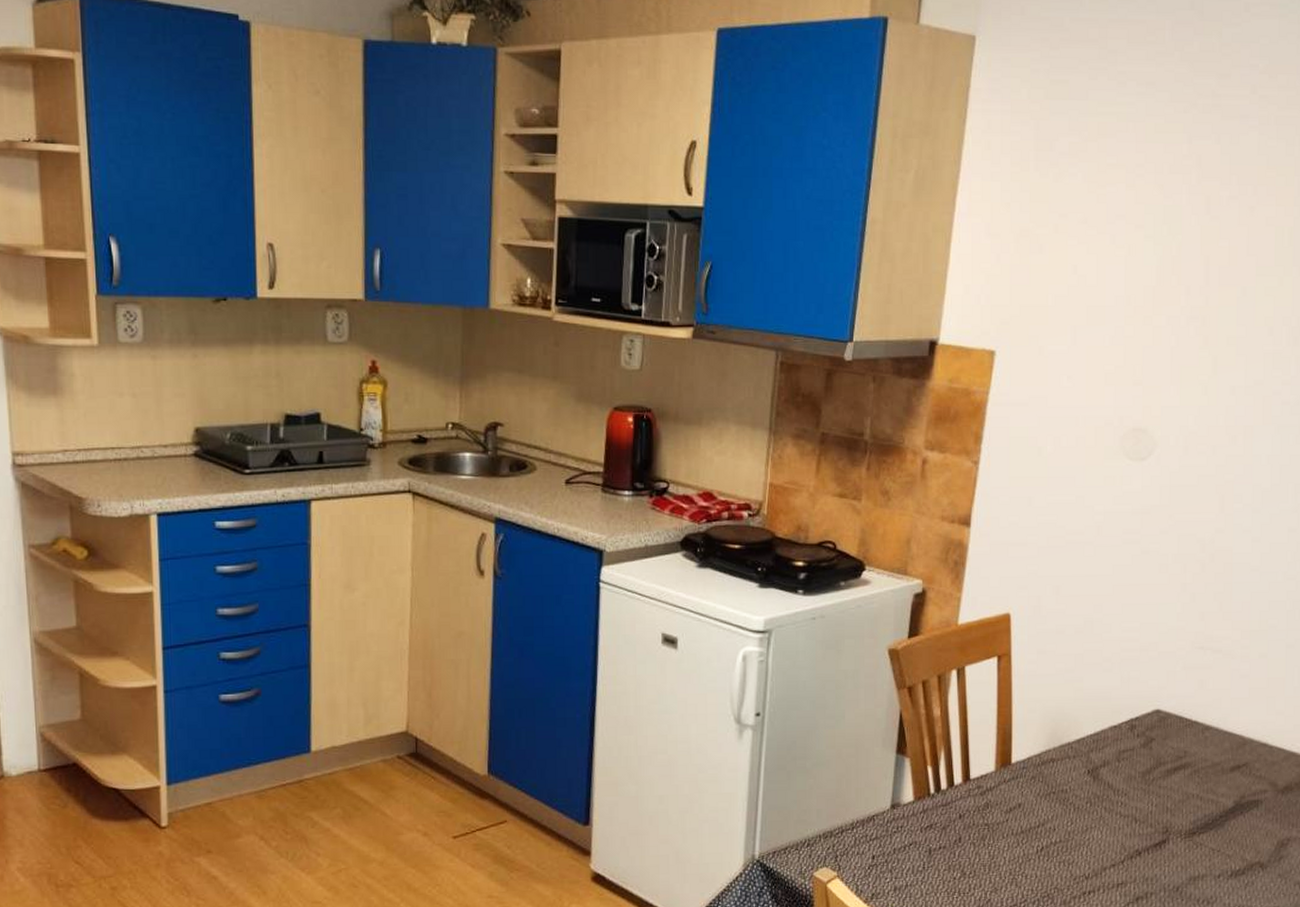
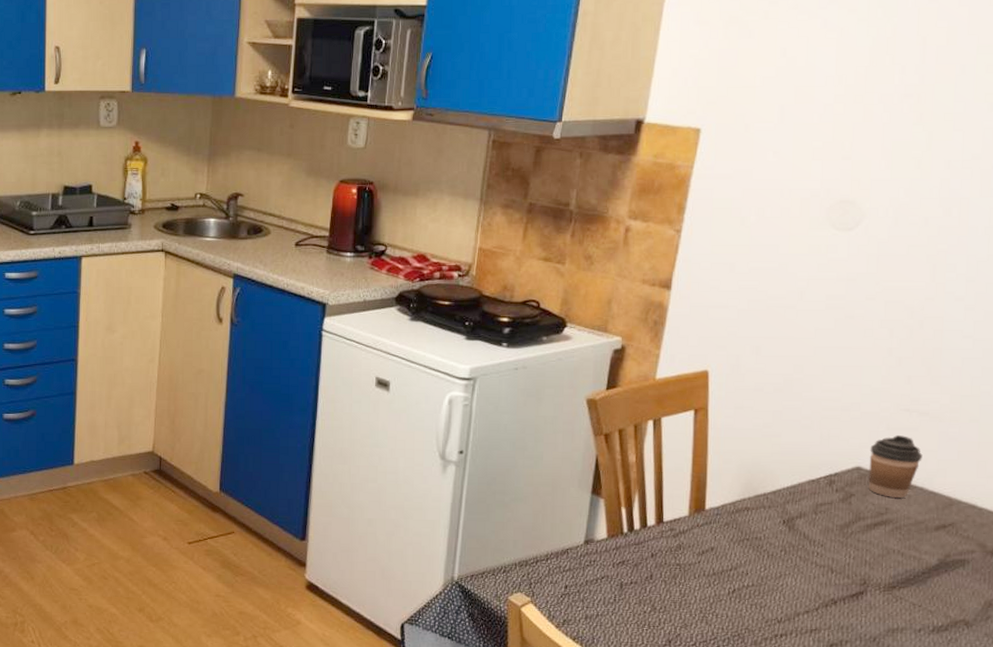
coffee cup: none [1167,674,1217,740] -> present [868,434,923,498]

